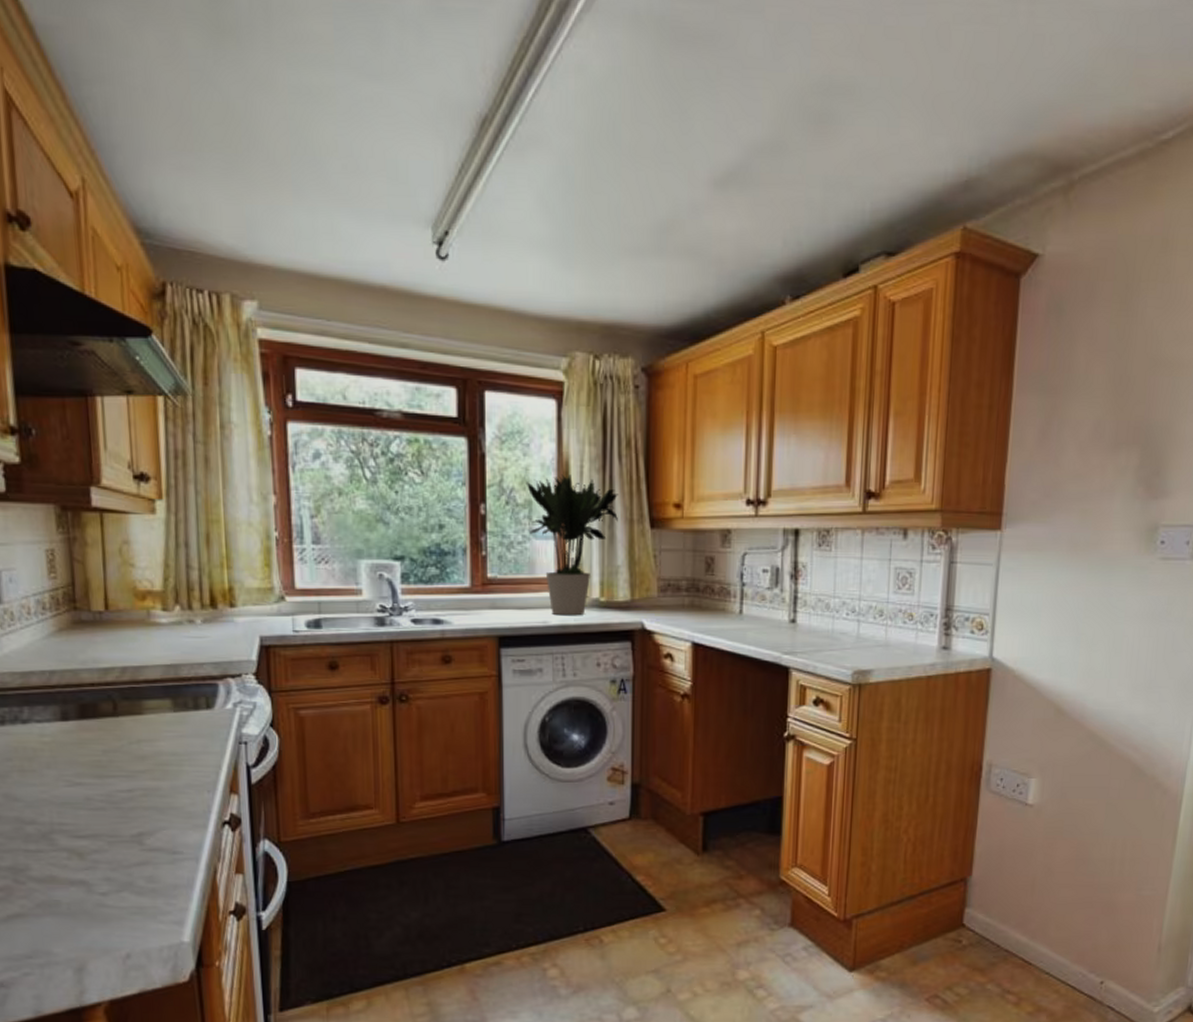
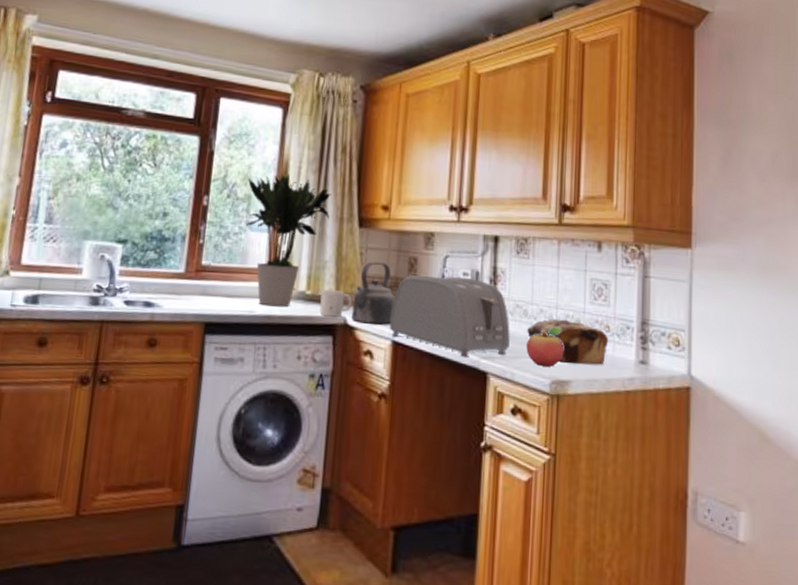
mug: none [616,595,648,622] -> present [319,289,352,317]
kettle: none [649,564,693,627] -> present [351,261,395,325]
toaster: none [688,575,812,654] -> present [389,275,510,357]
fruit: none [828,618,867,658] -> present [526,327,564,367]
bread loaf: none [829,610,912,653] -> present [527,318,609,365]

